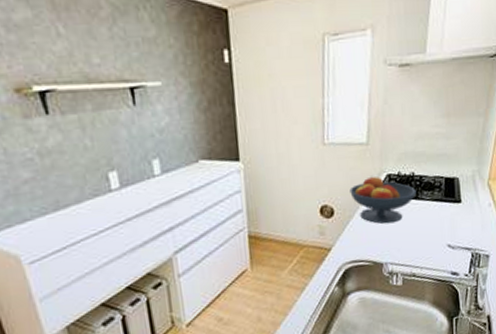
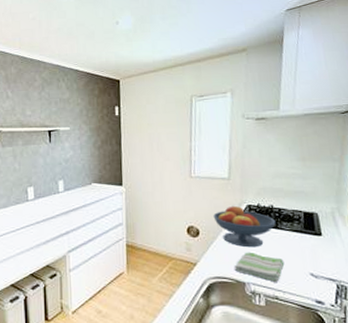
dish towel: none [371,228,423,259] -> present [234,252,285,282]

